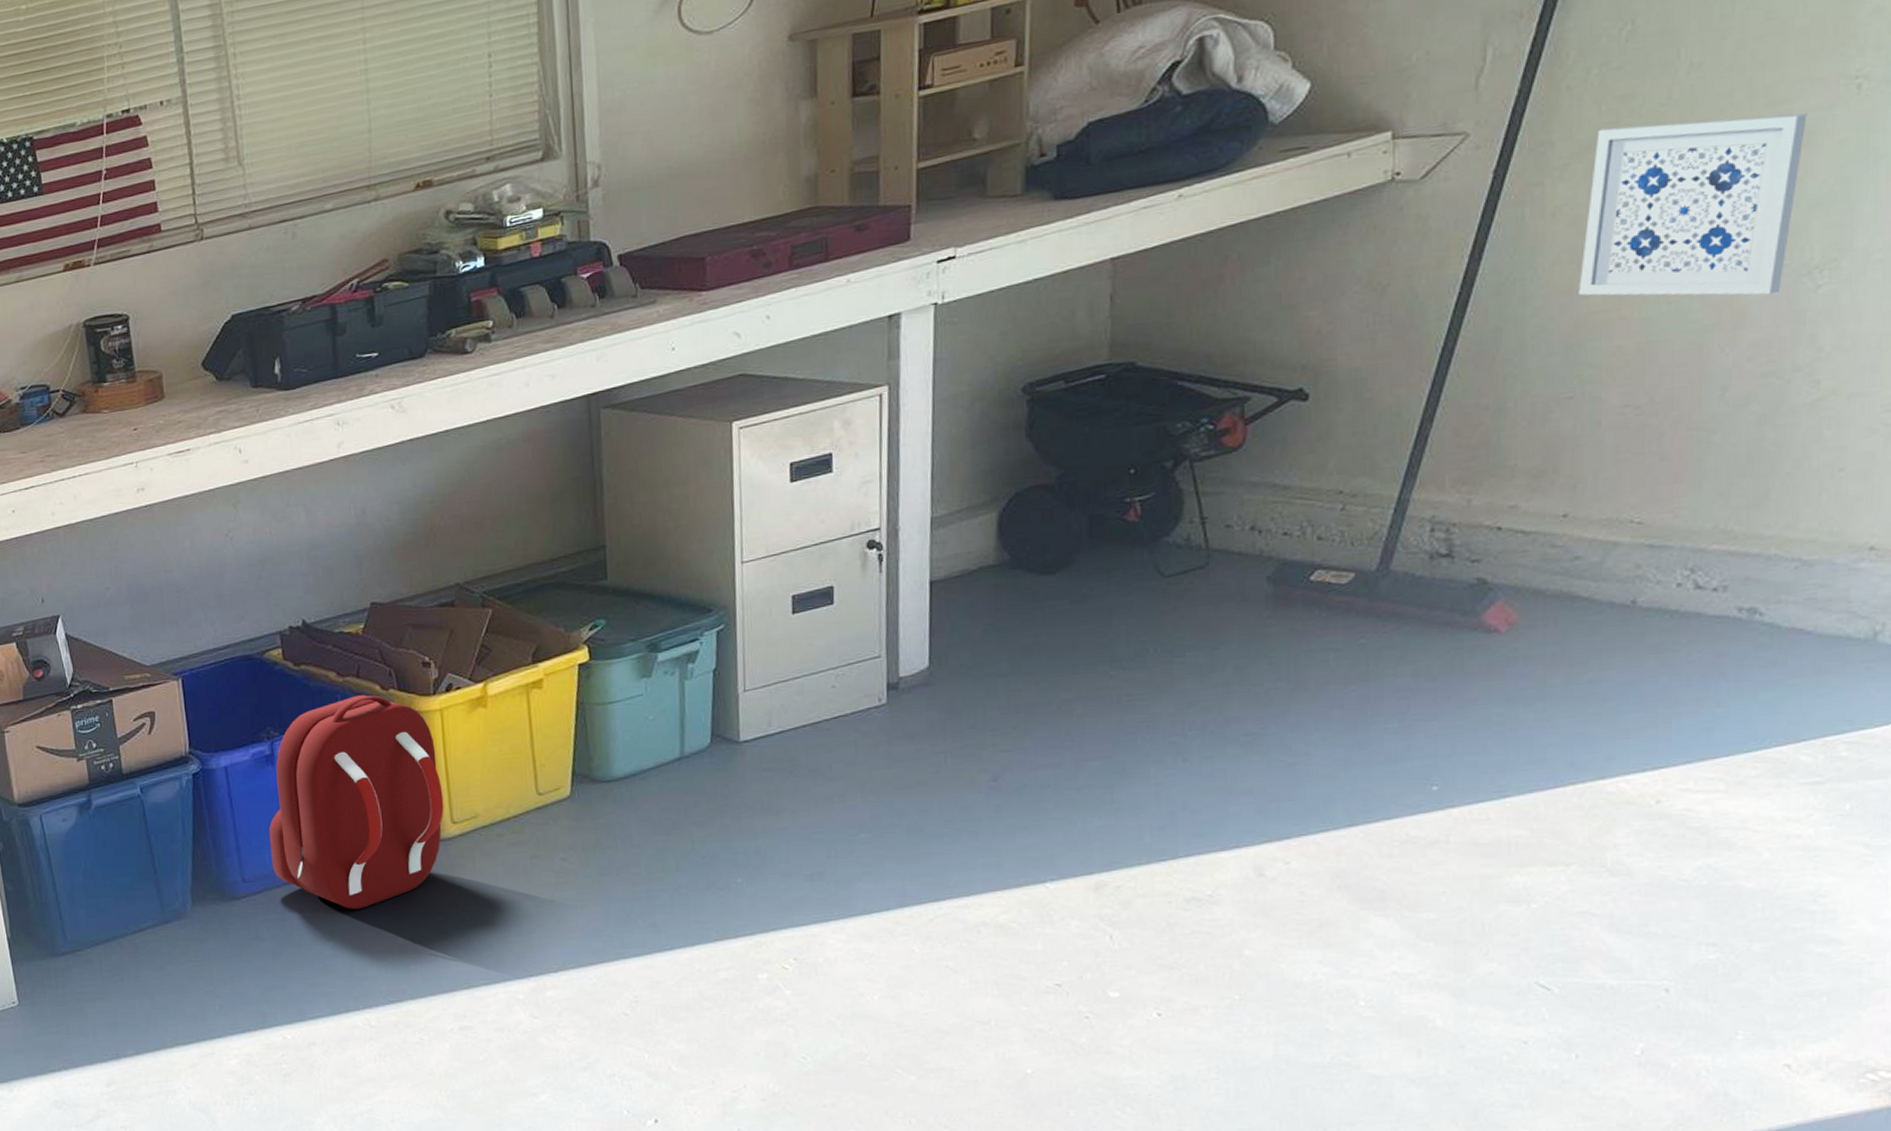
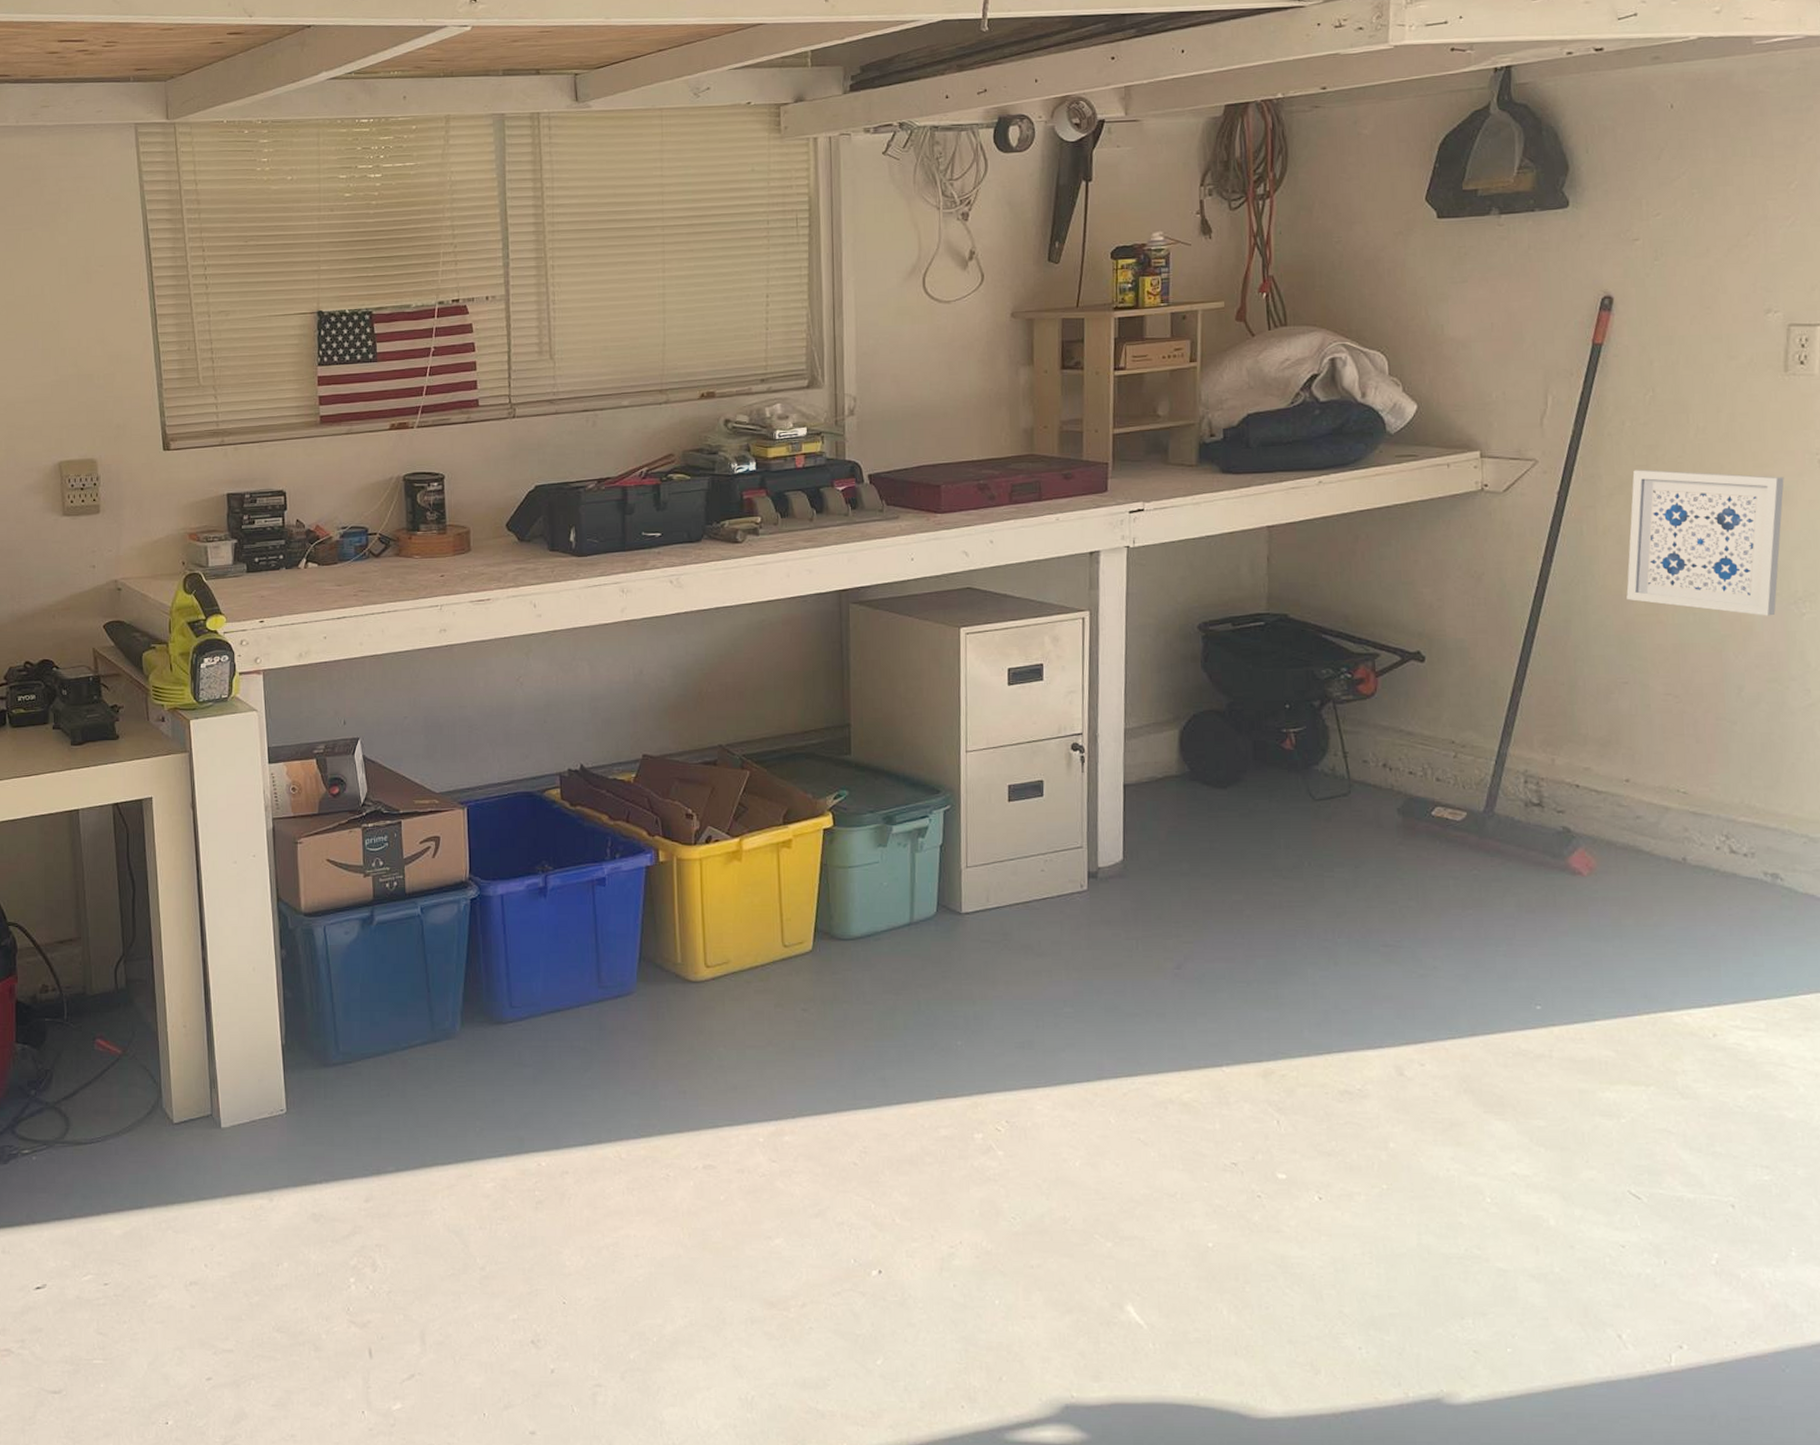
backpack: present [268,695,444,910] -> none [537,839,699,1043]

